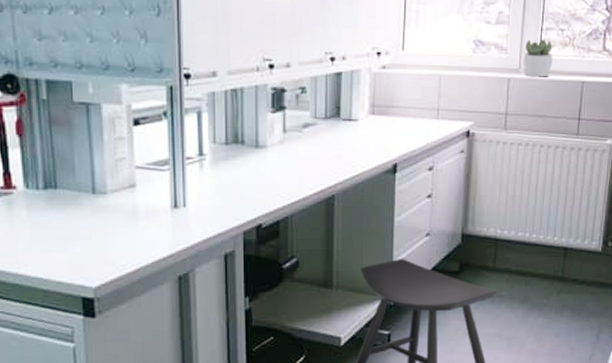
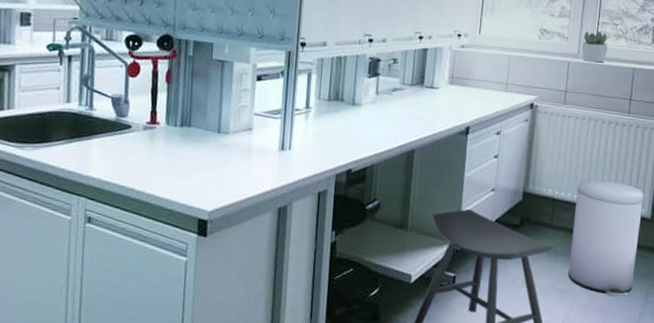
pedal bin: none [513,213,594,339] -> present [567,179,643,297]

